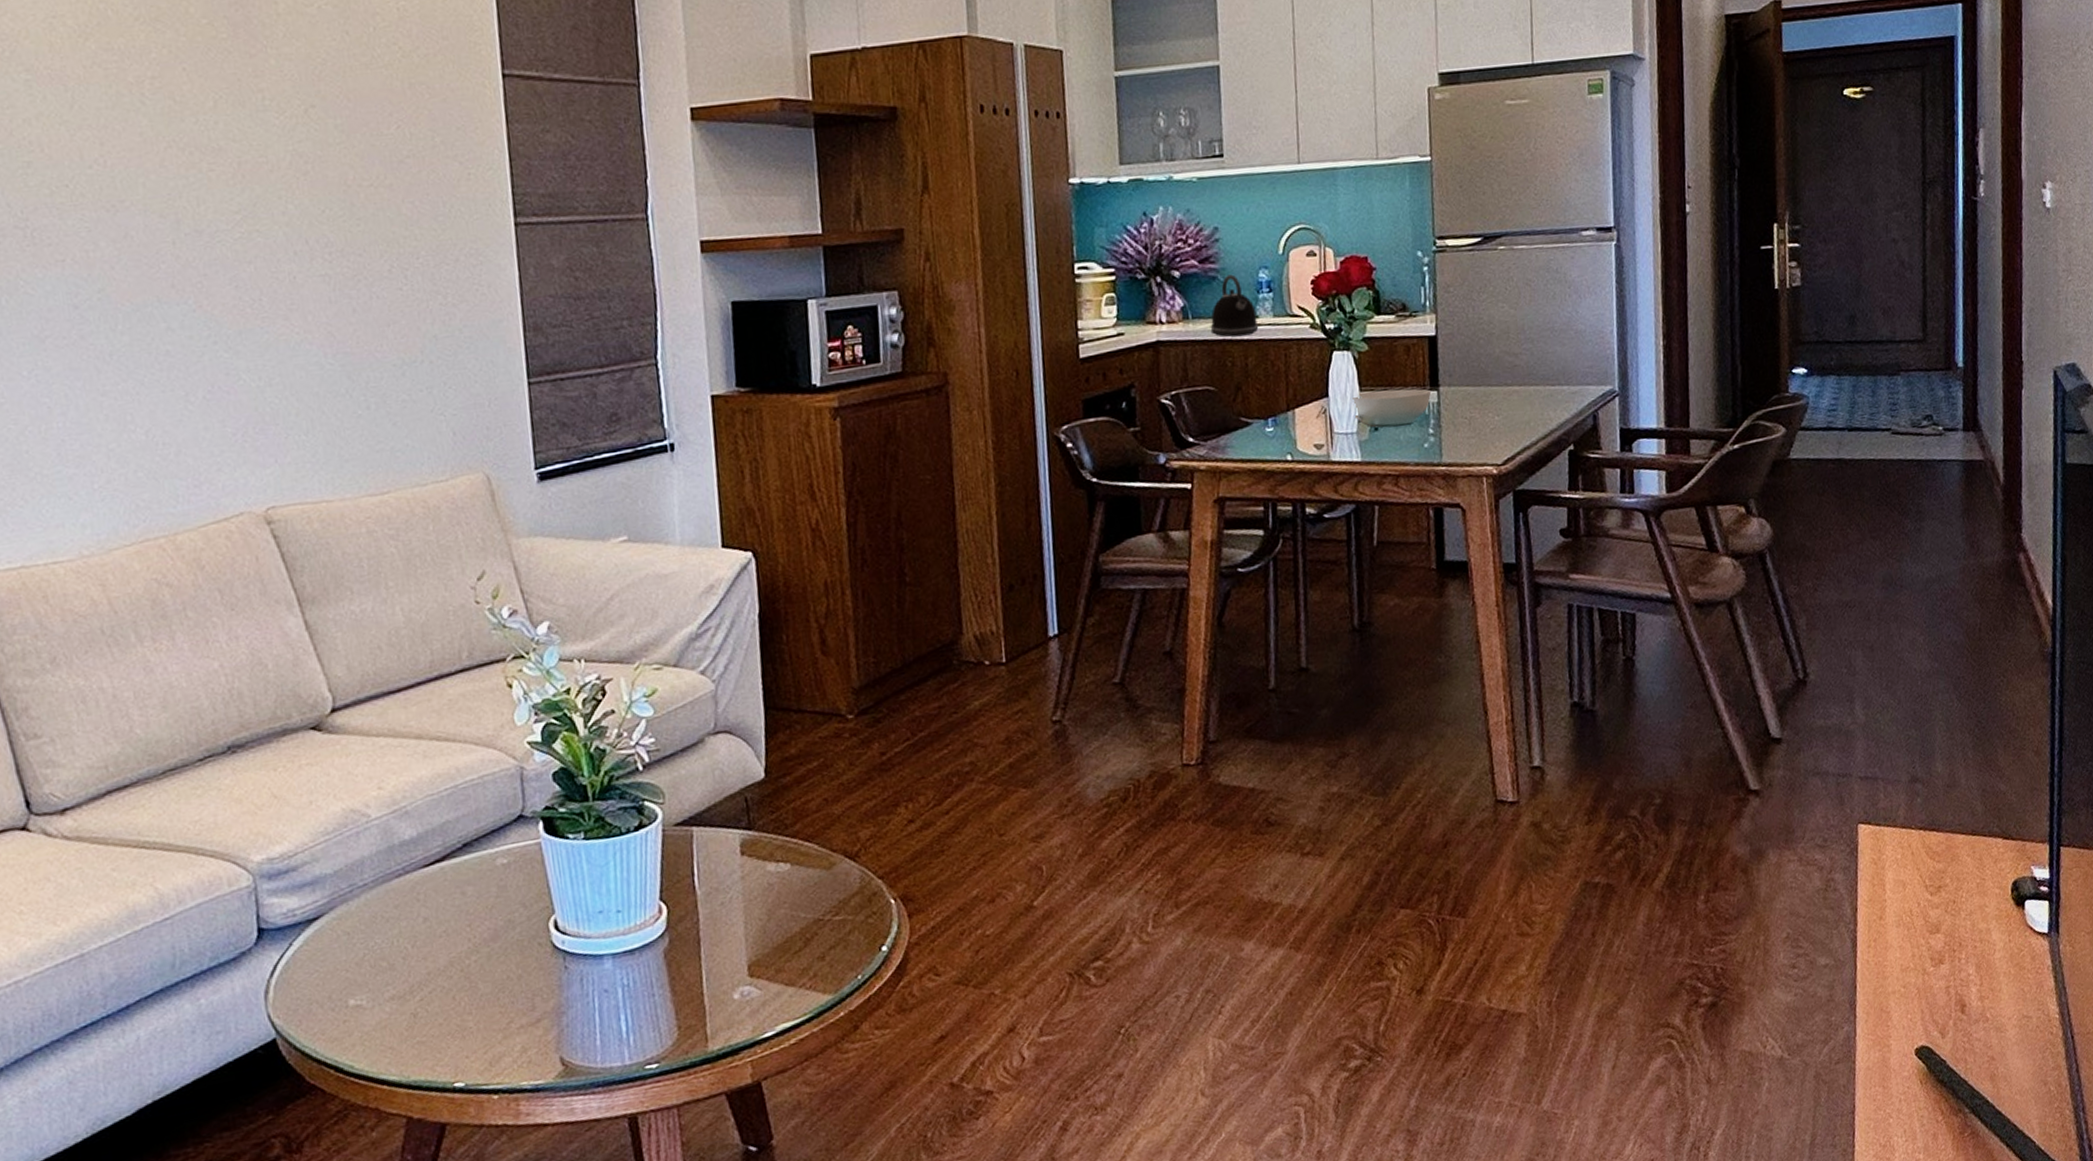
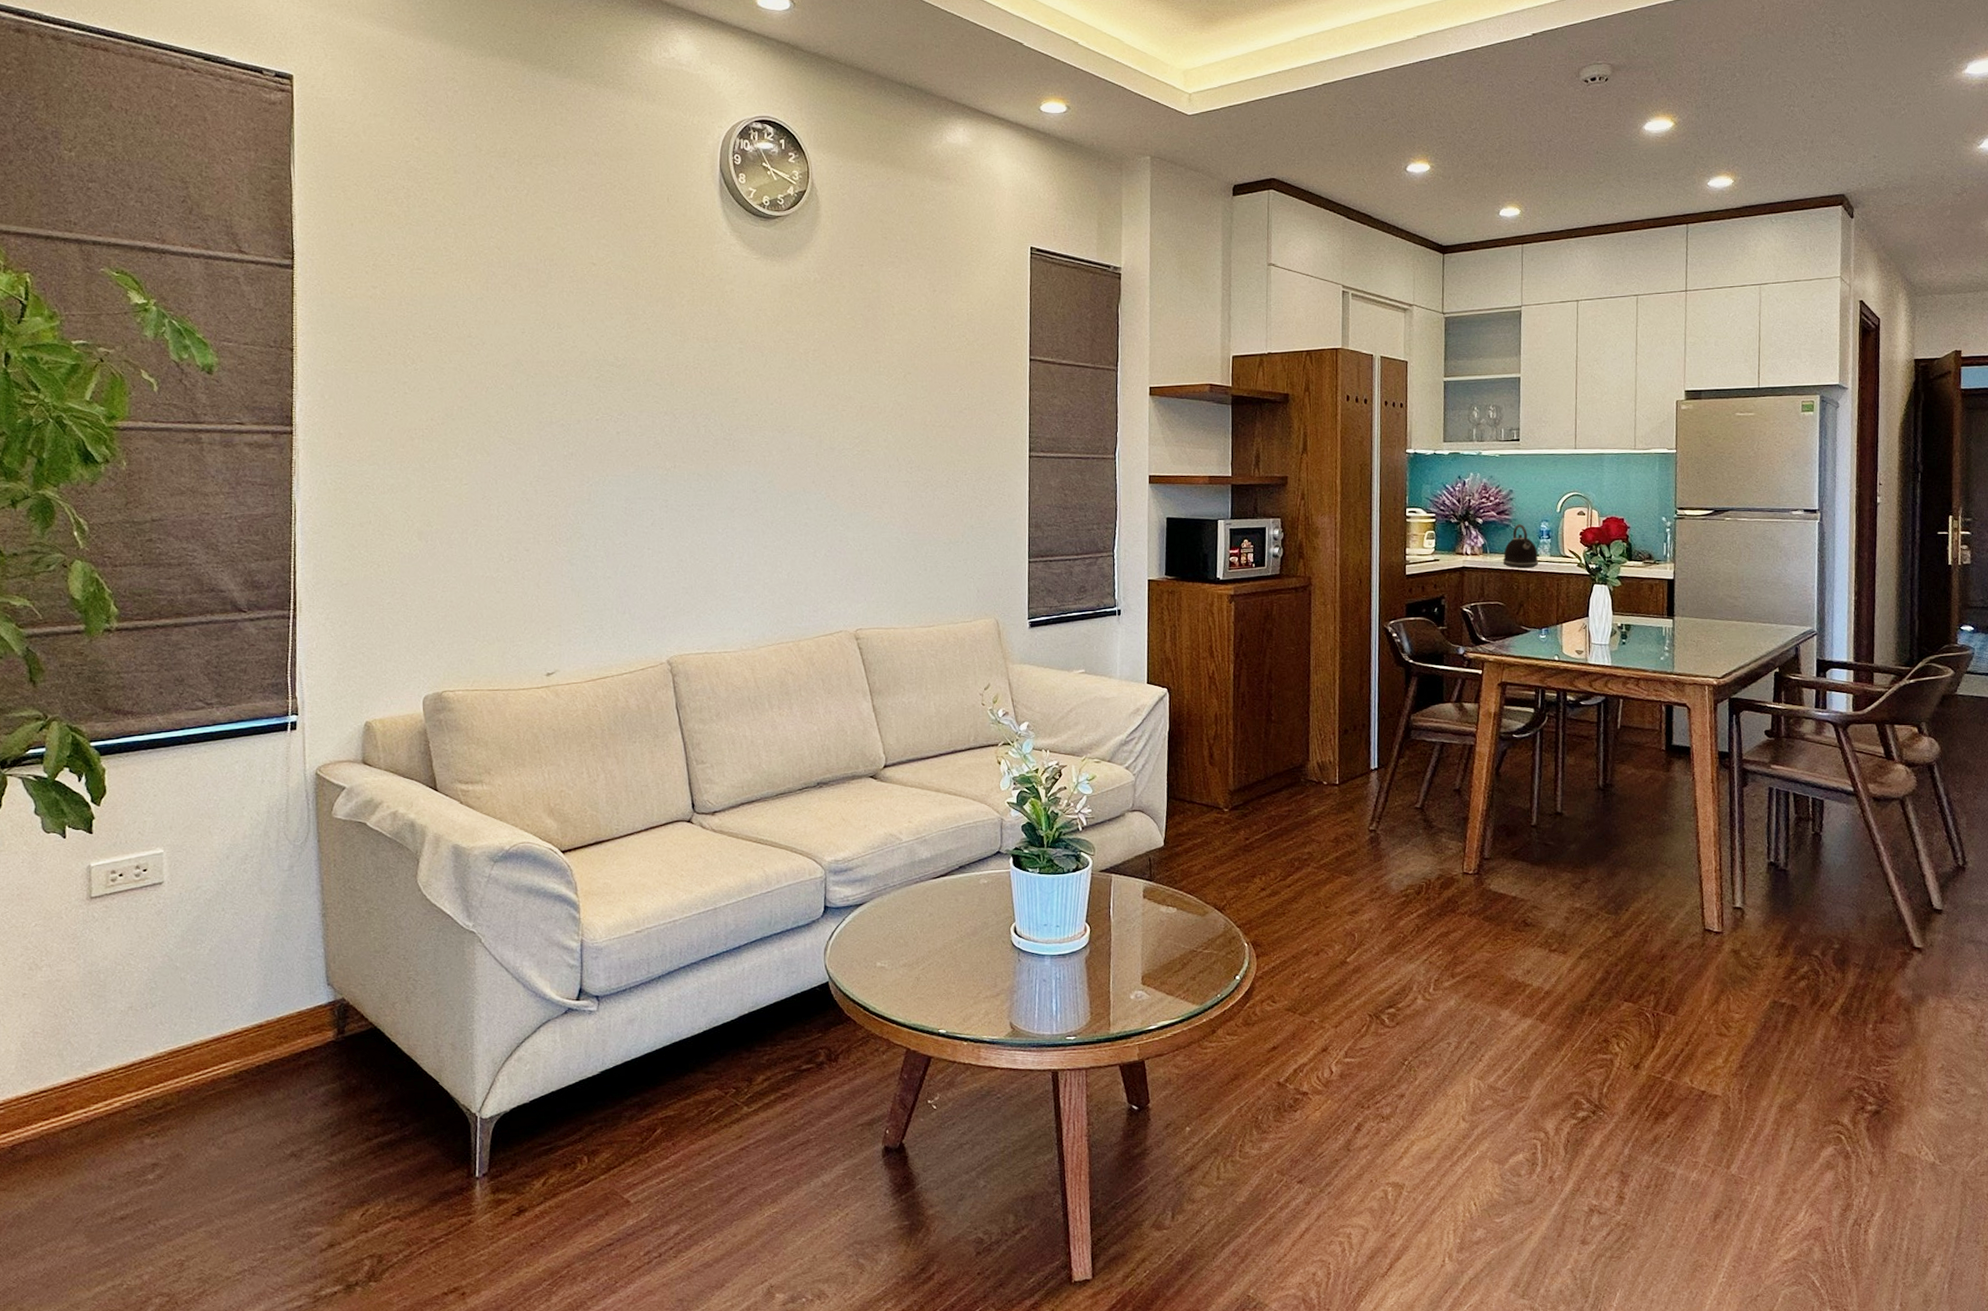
bowl: present [1352,388,1432,428] -> none [1606,615,1668,643]

